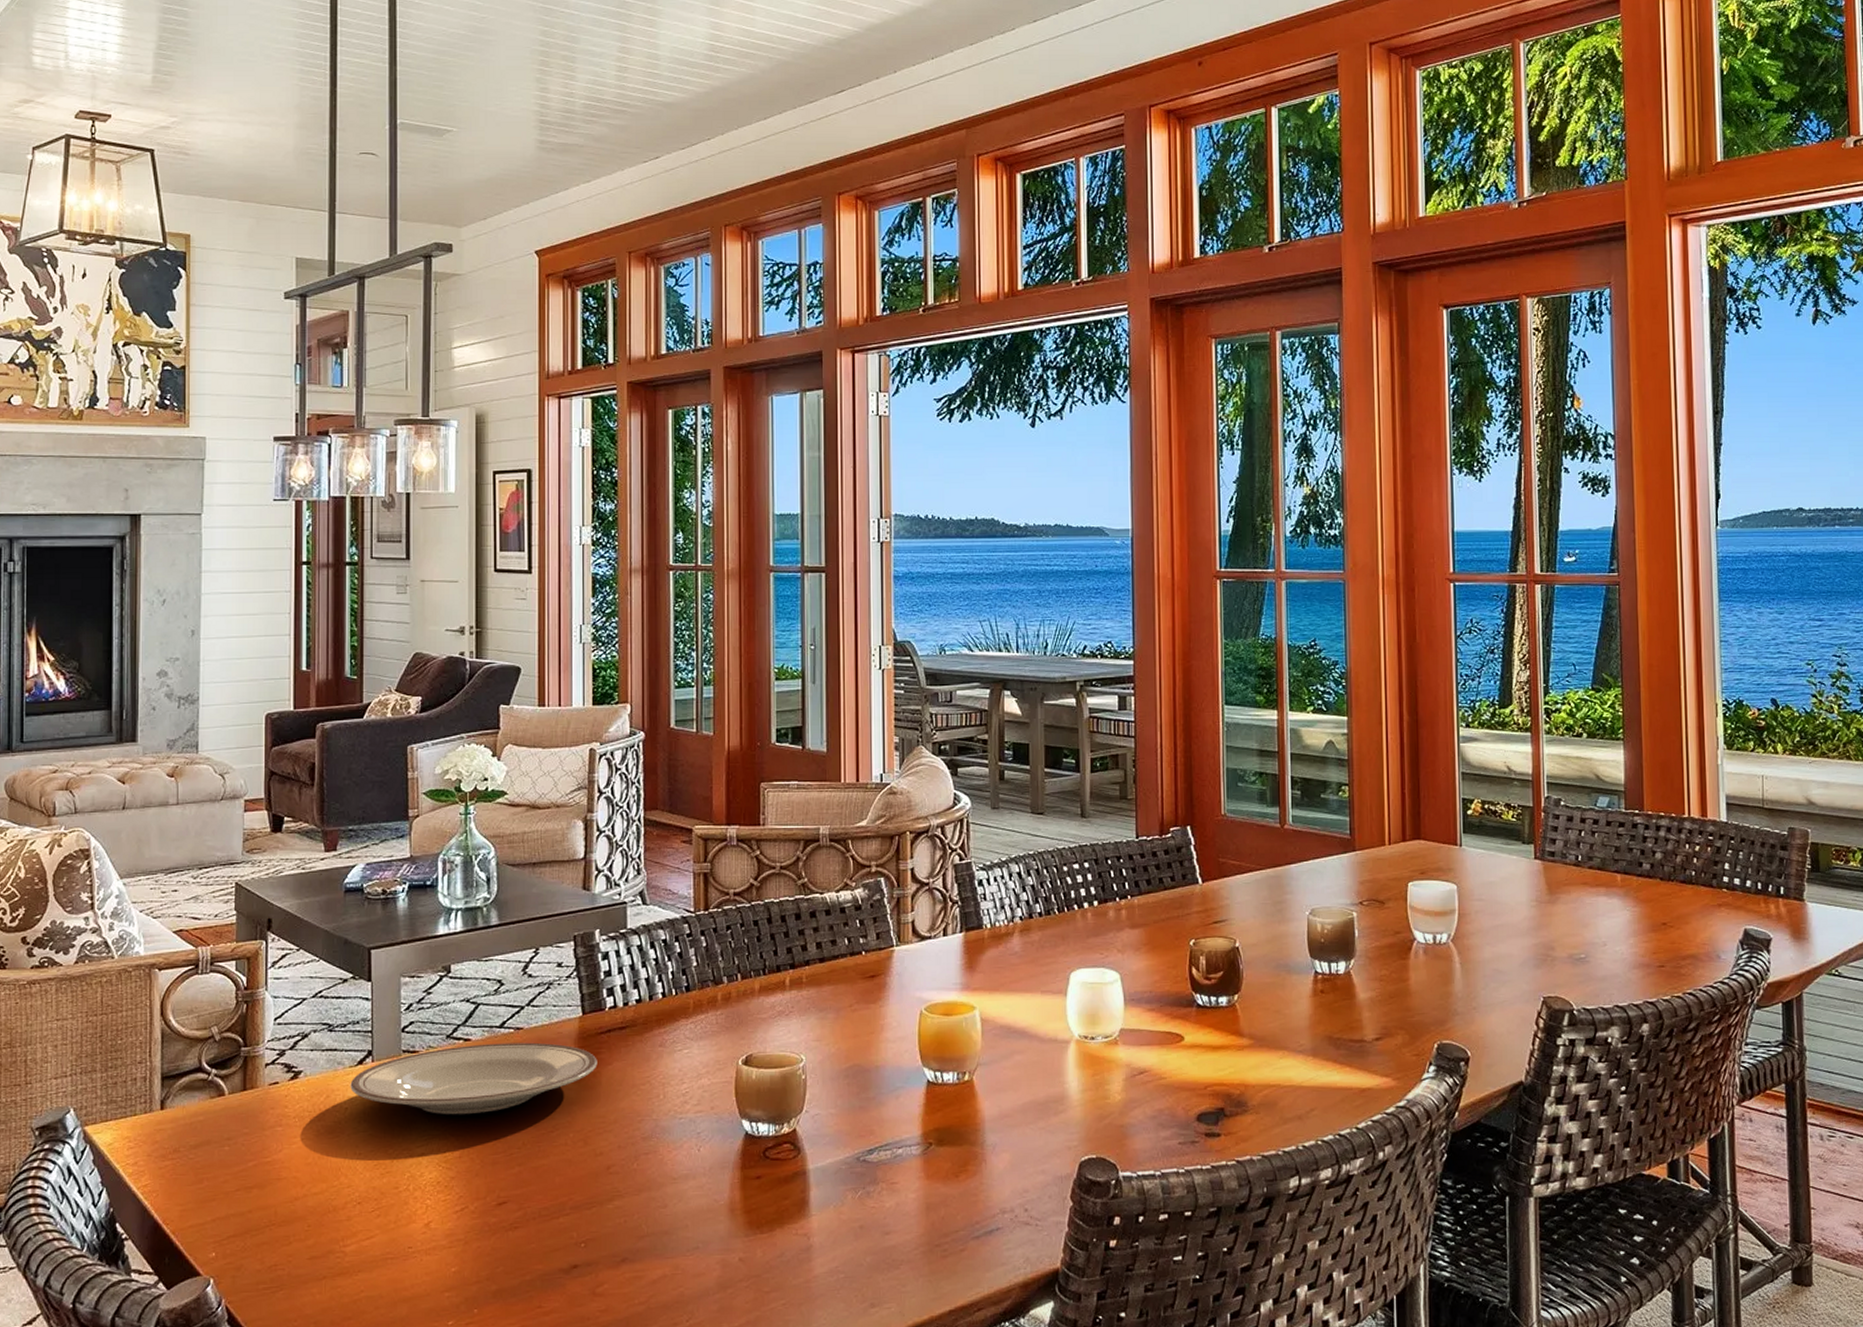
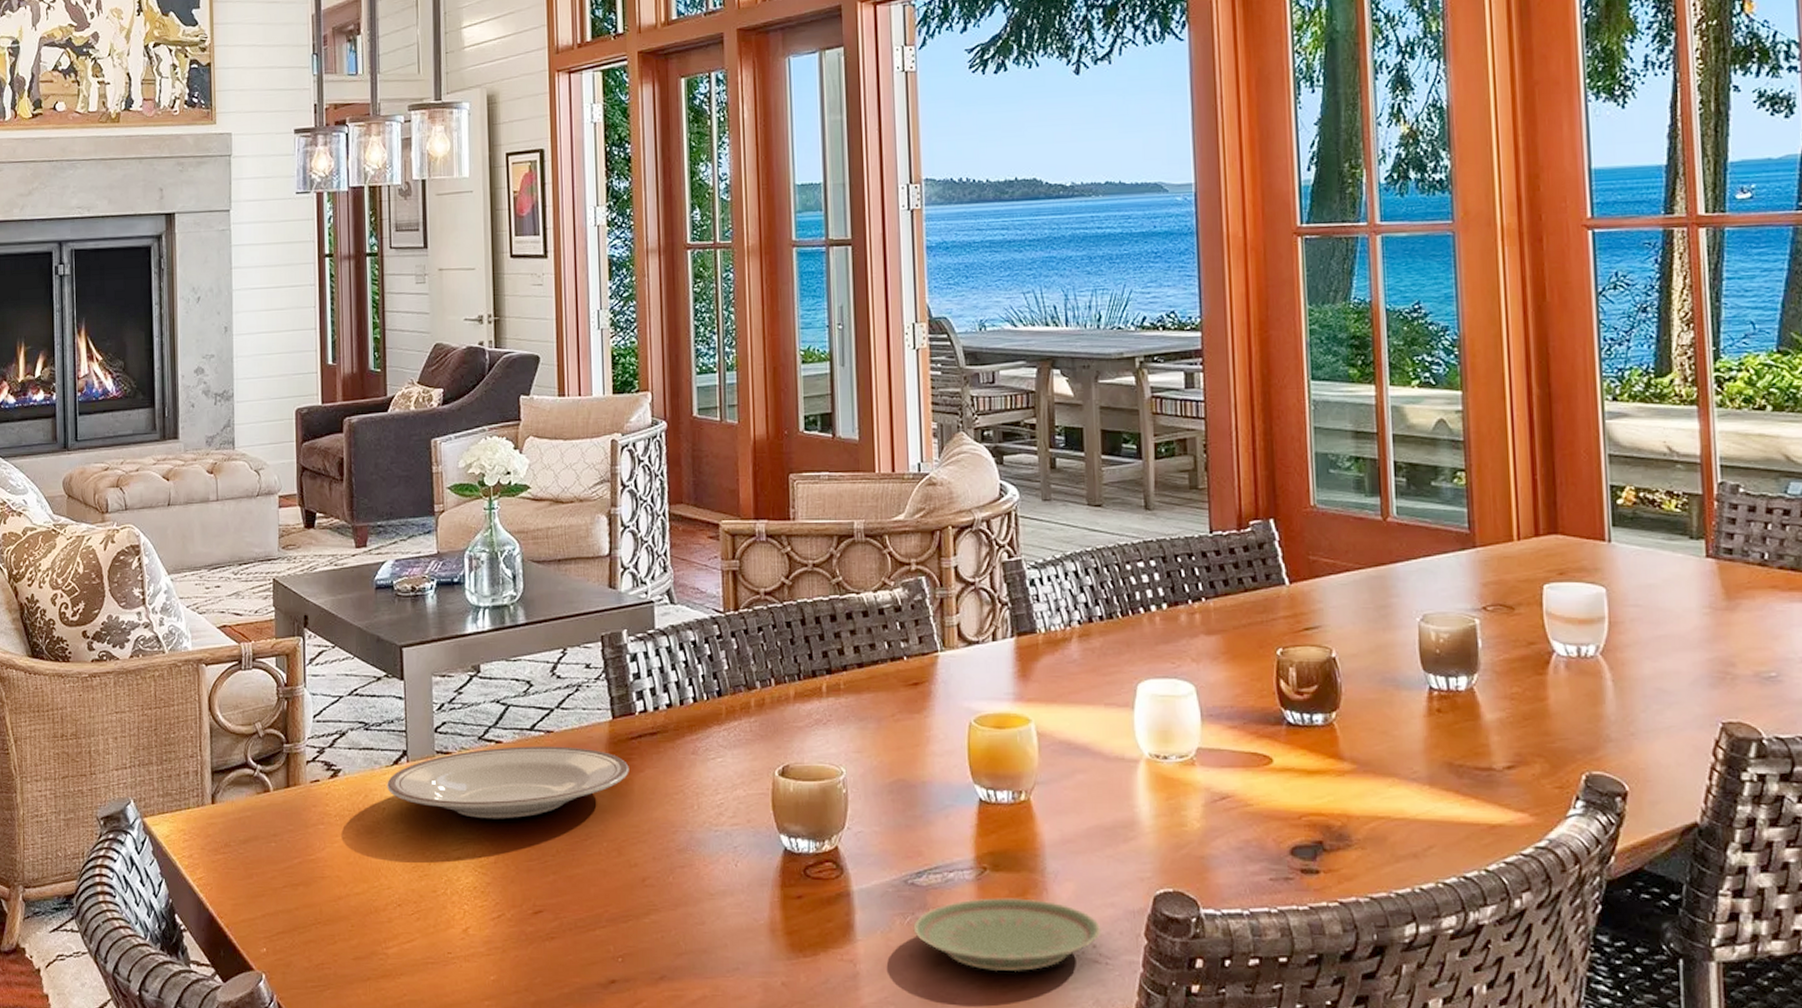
plate: none [864,1169,1033,1237] -> present [913,898,1101,972]

